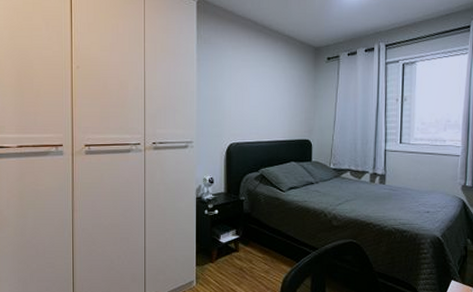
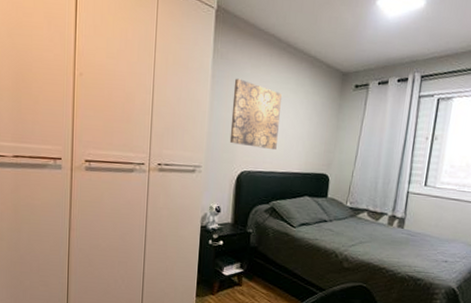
wall art: none [217,60,262,121] -> present [229,78,282,149]

